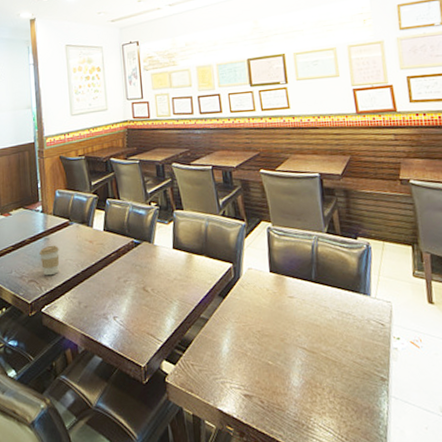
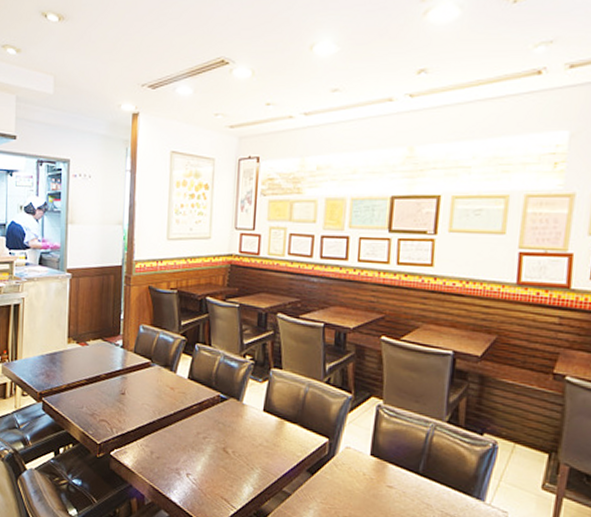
coffee cup: present [39,245,60,276] -> none [114,385,136,418]

